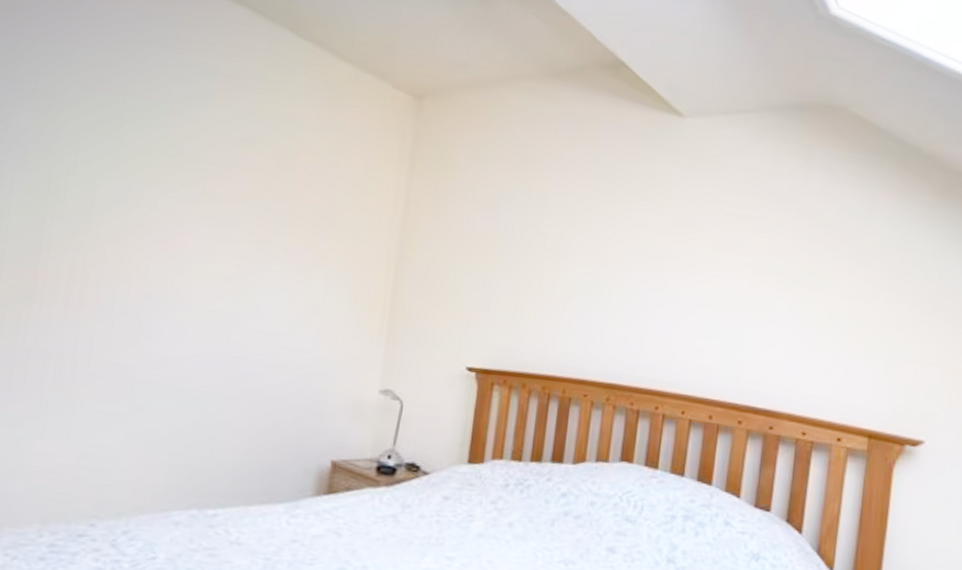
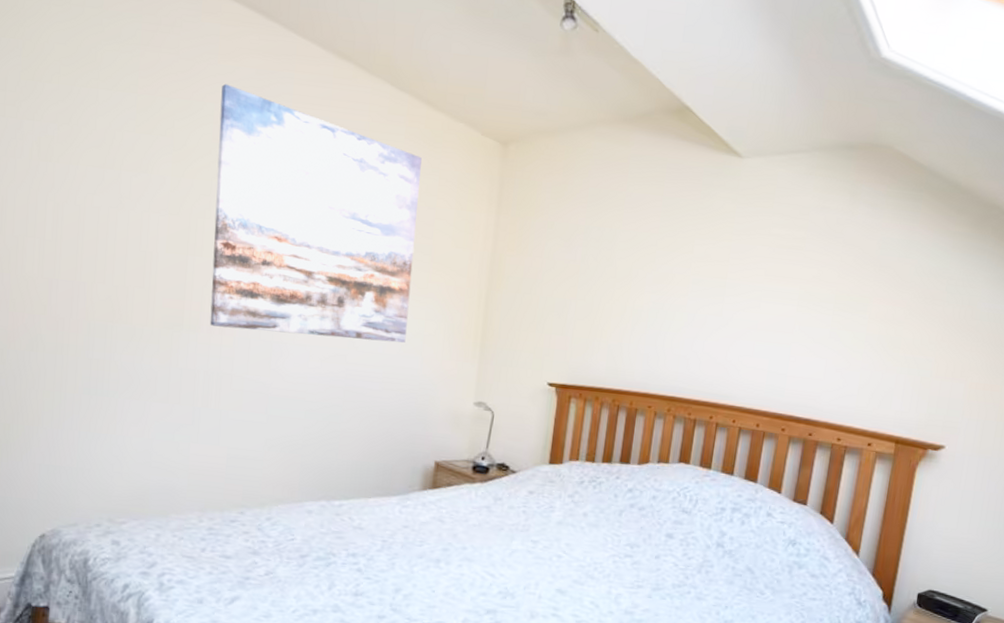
wall art: none [66,26,324,320] -> present [209,83,422,343]

